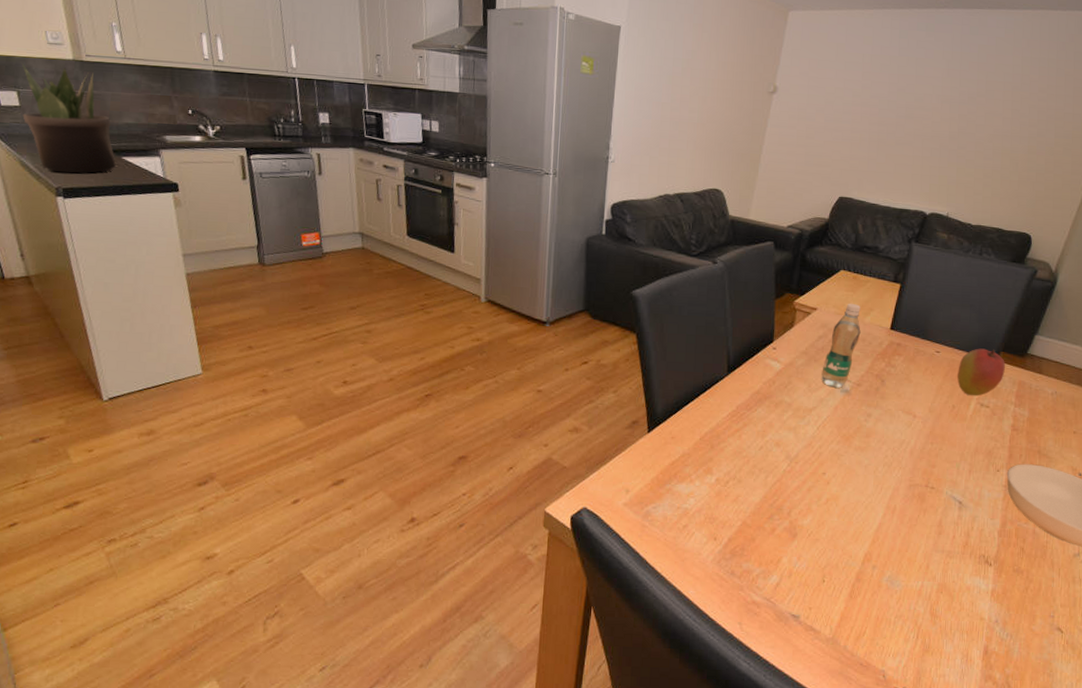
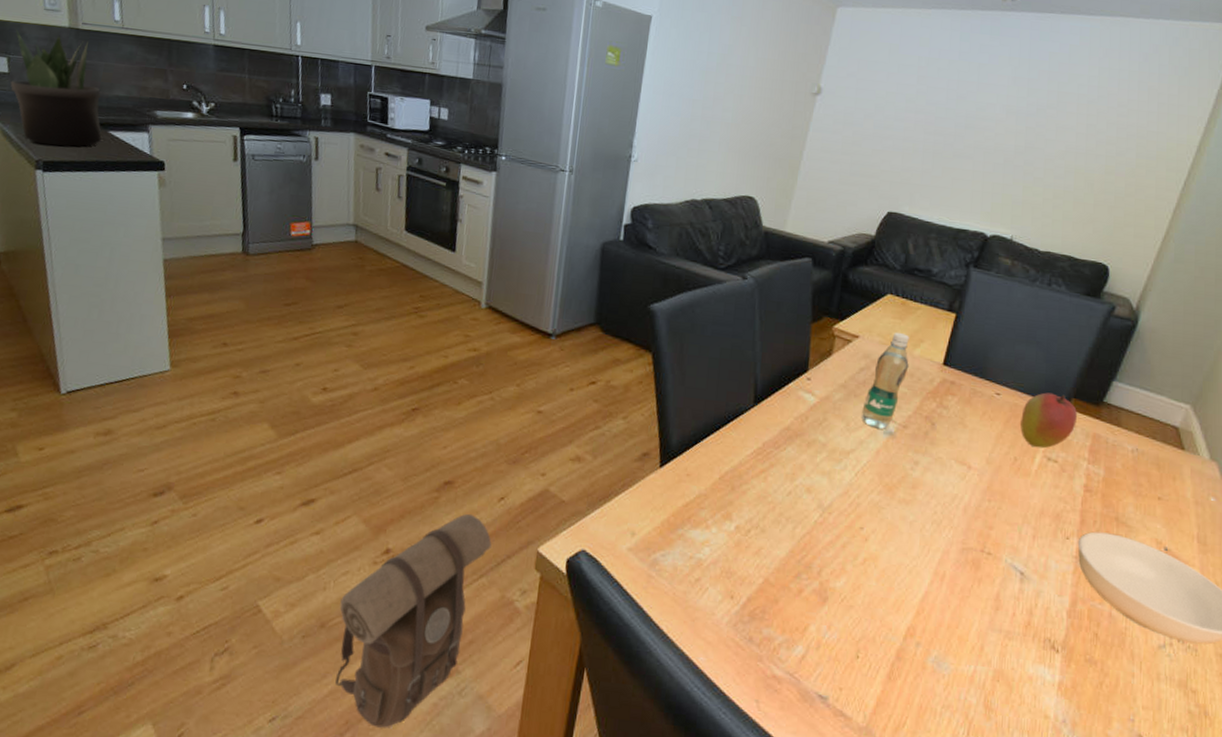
backpack: none [374,483,504,669] -> present [335,513,492,728]

